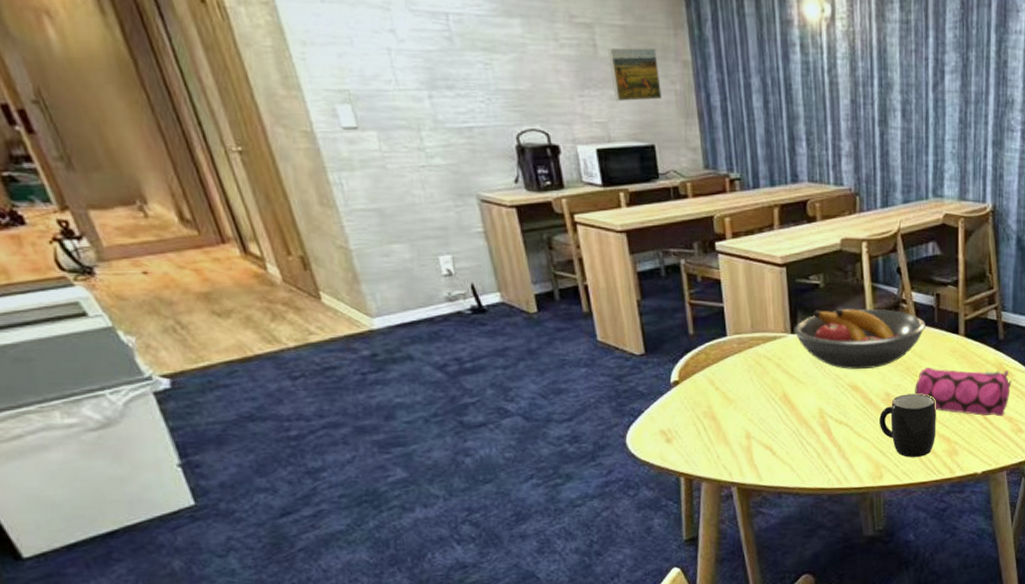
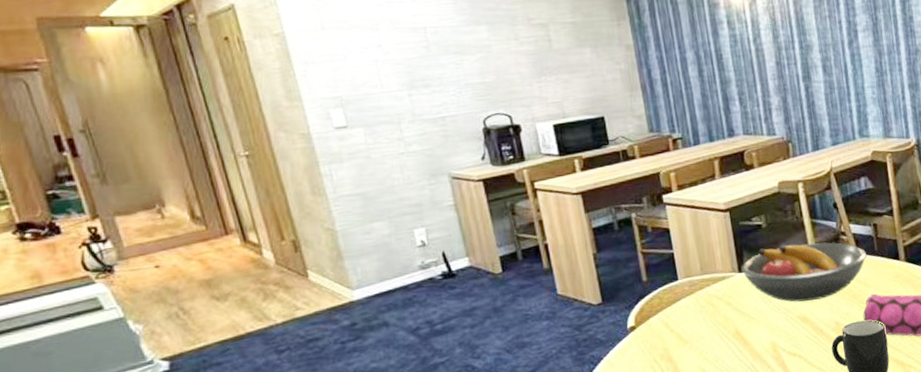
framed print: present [607,47,662,102] -> none [560,37,609,84]

